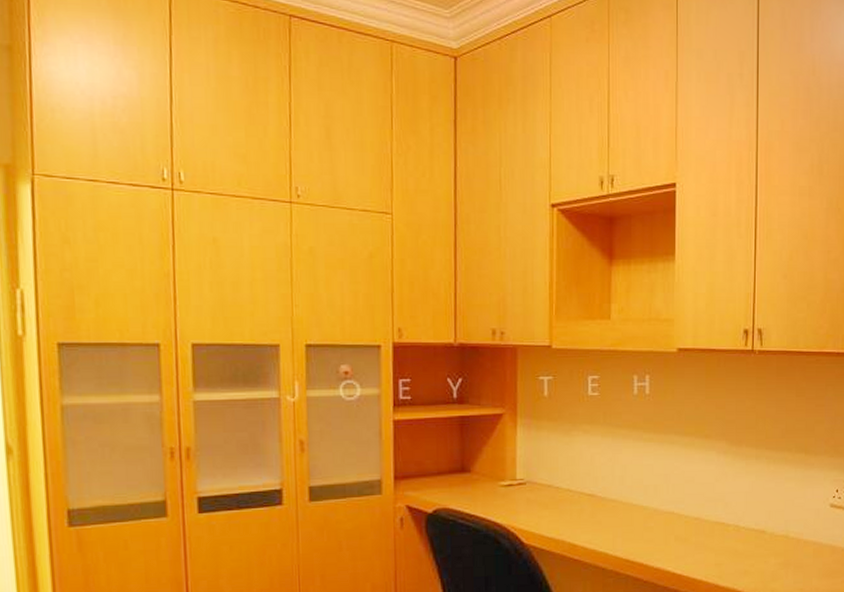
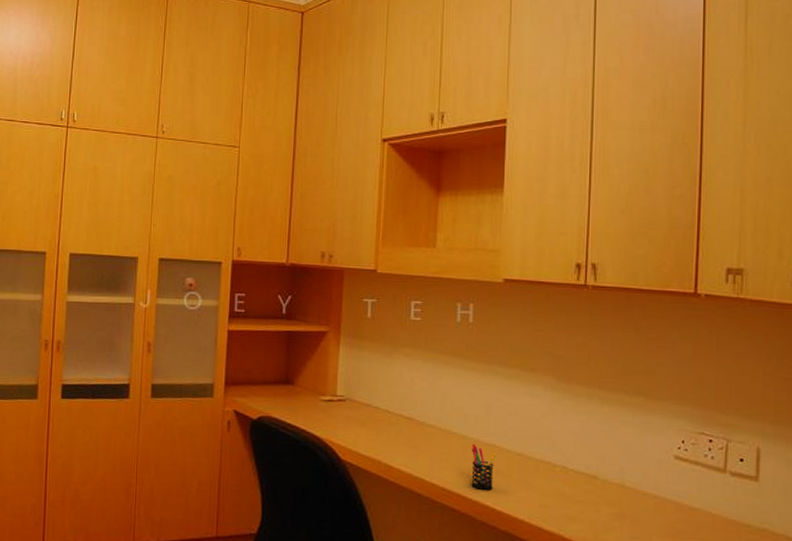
pen holder: none [652,513,676,557] -> present [471,443,497,490]

